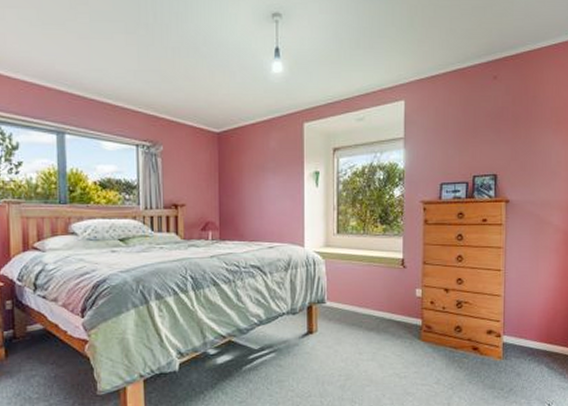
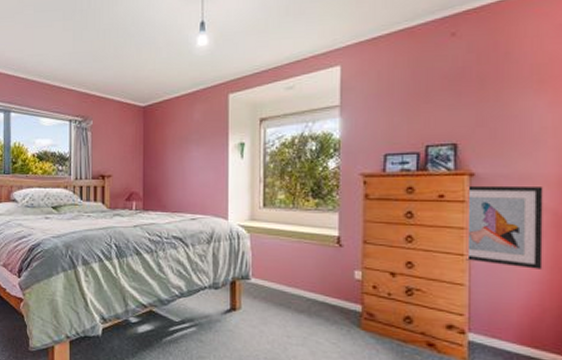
wall art: none [502,210,558,279] -> present [465,185,543,269]

